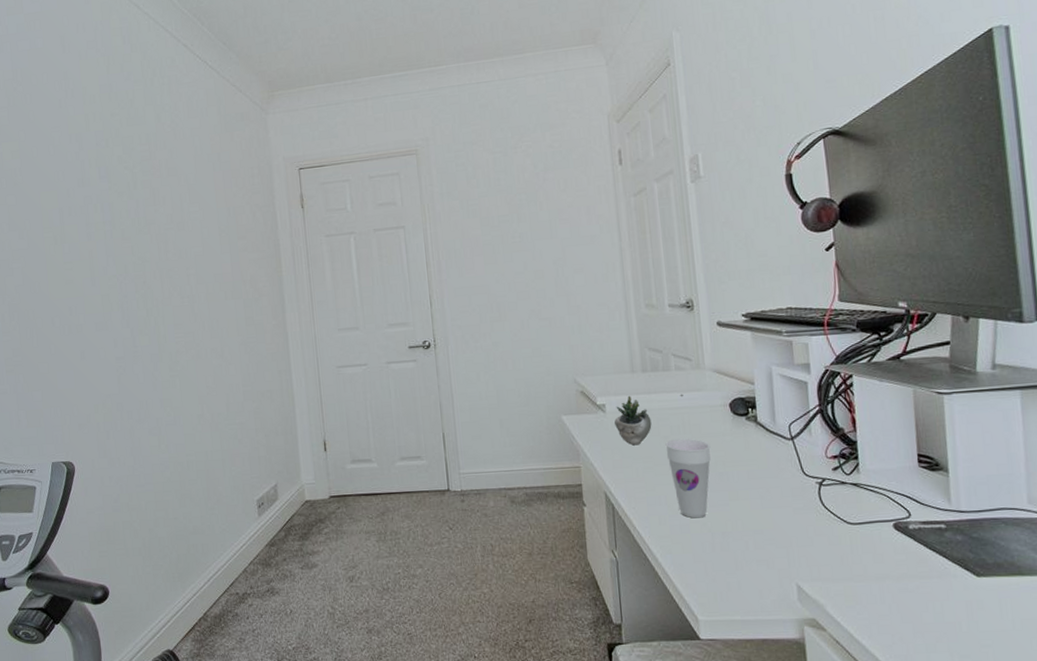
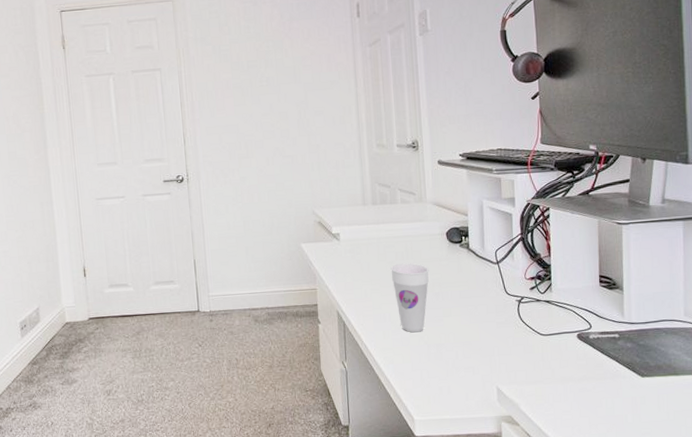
succulent plant: present [614,394,684,446] -> none [347,224,408,270]

